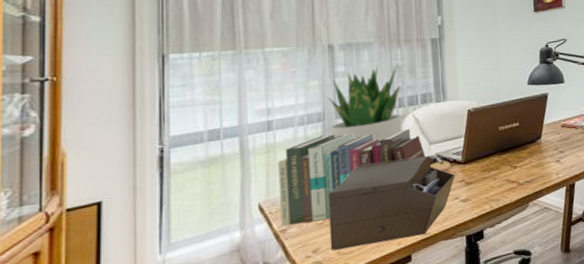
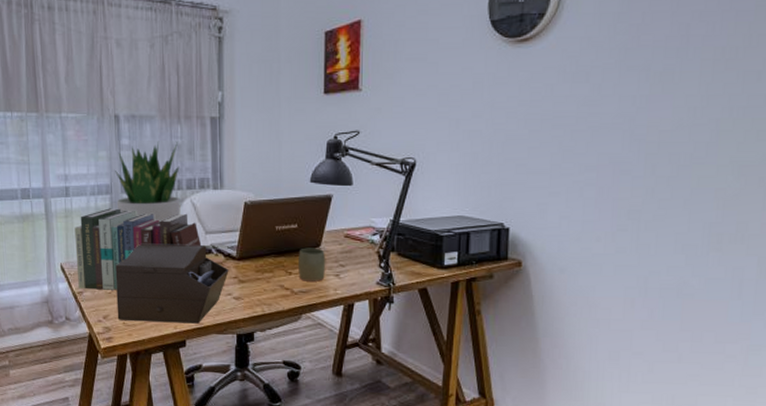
mug: none [521,140,548,172] -> present [297,247,326,282]

